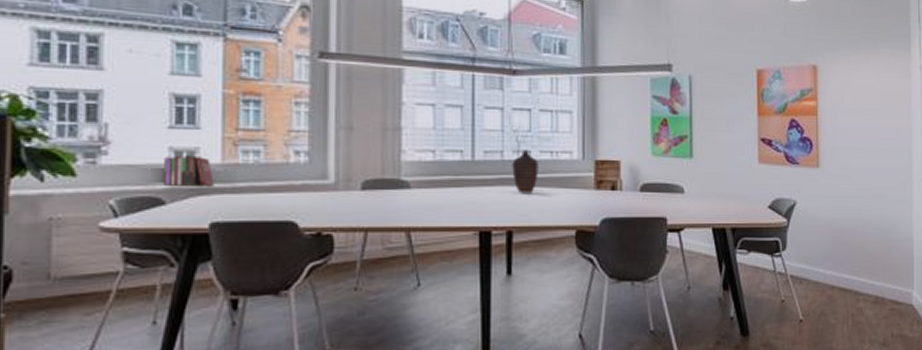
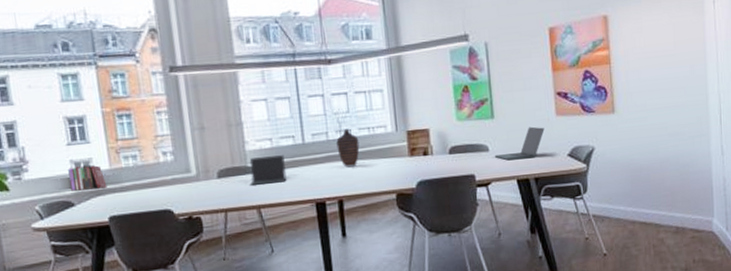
laptop: none [400,171,449,205] -> present [249,155,287,186]
laptop: none [691,171,746,206] -> present [495,126,545,161]

